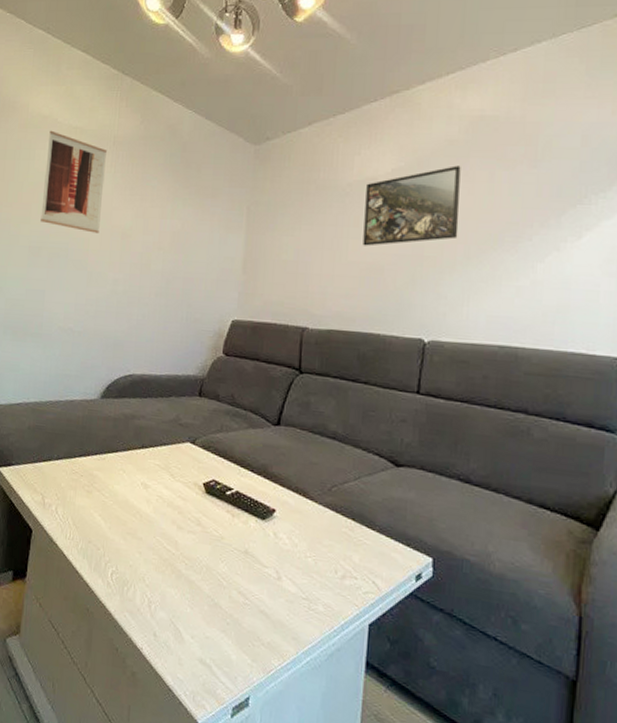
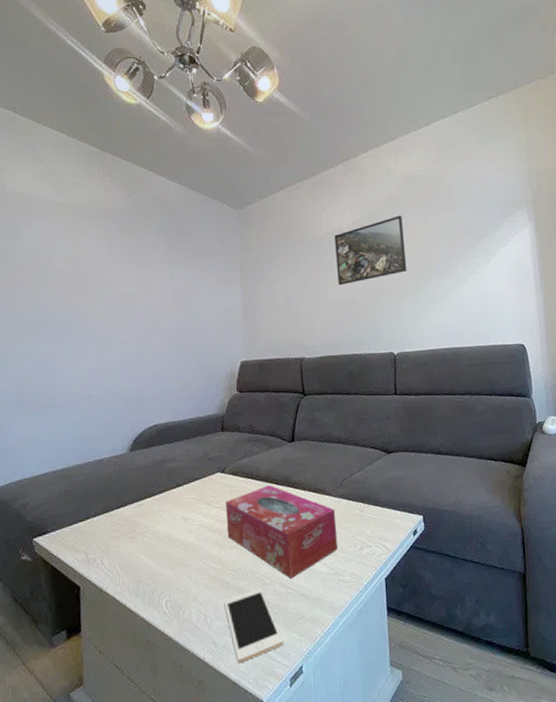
wall art: present [40,130,107,233] -> none [33,208,103,302]
cell phone: none [171,587,232,669] -> present [224,588,284,663]
tissue box: none [187,470,318,589] -> present [226,485,338,579]

